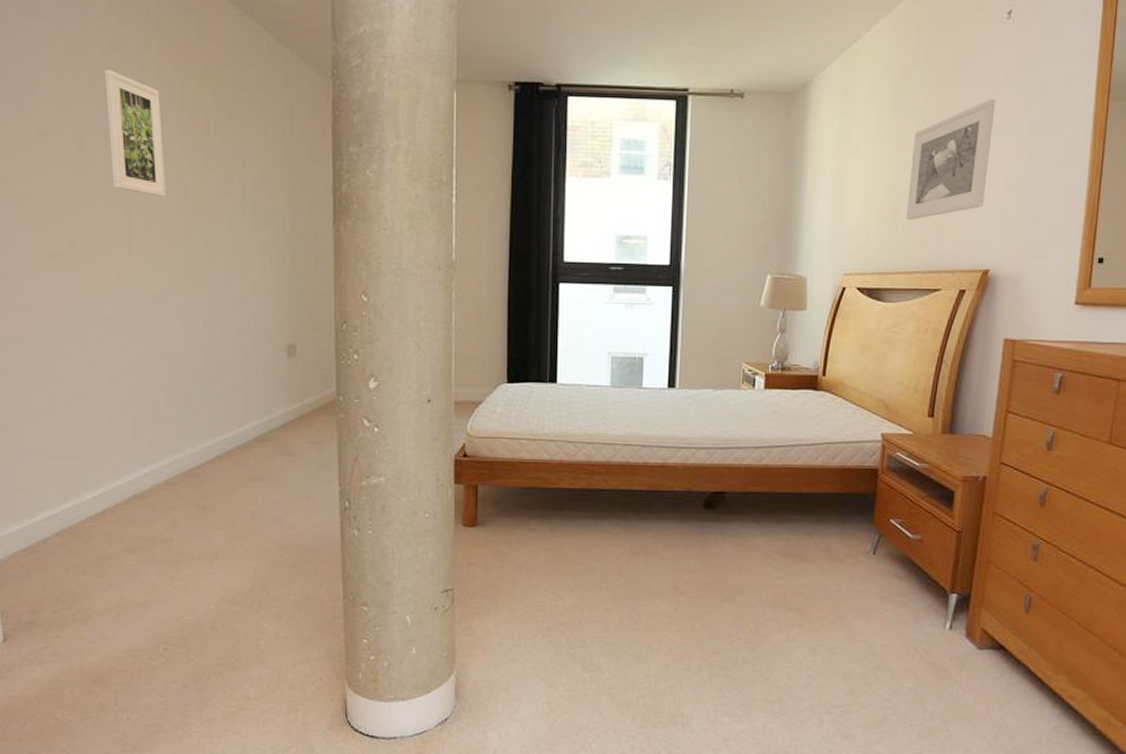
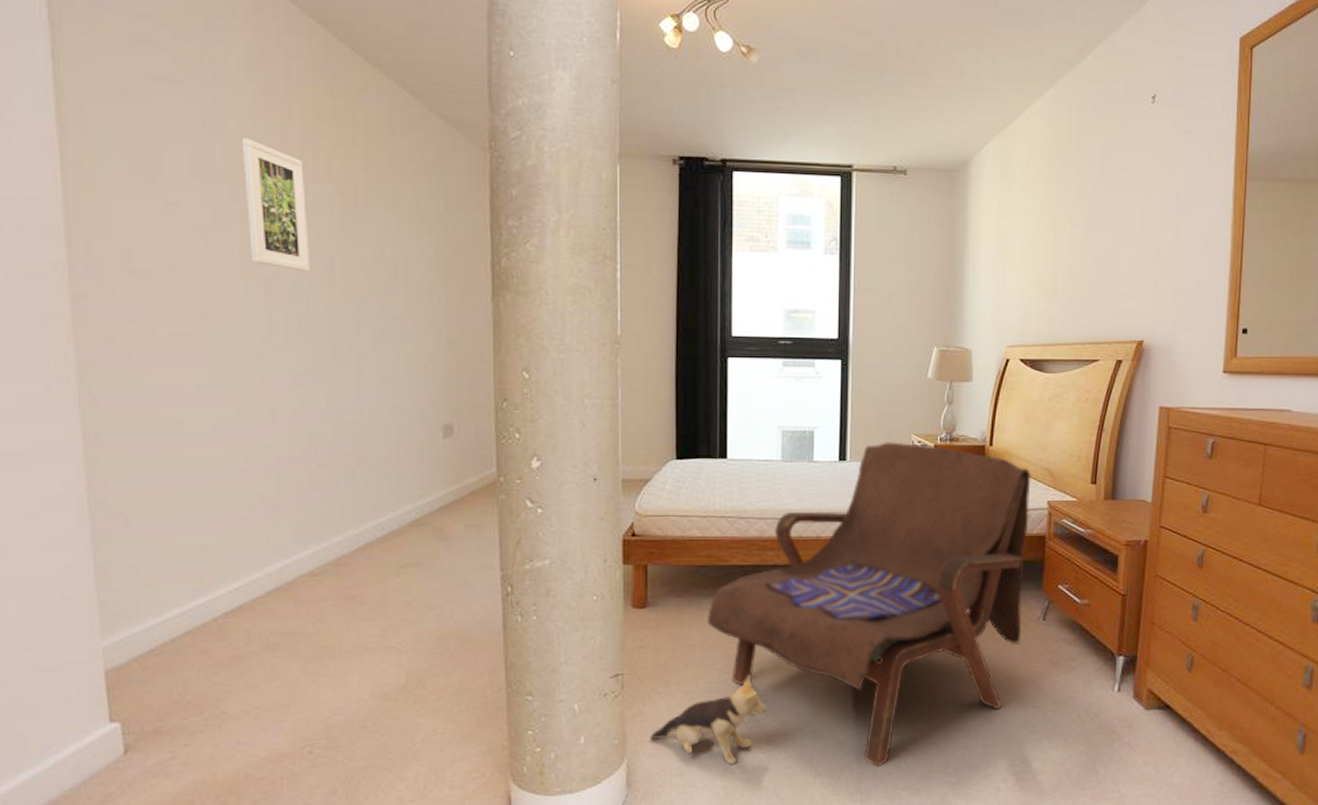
plush toy: none [478,595,591,681] -> present [650,675,766,764]
armchair: none [535,370,865,692] -> present [708,442,1031,767]
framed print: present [907,98,996,221] -> none [1065,178,1144,294]

